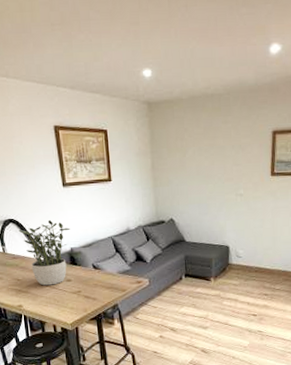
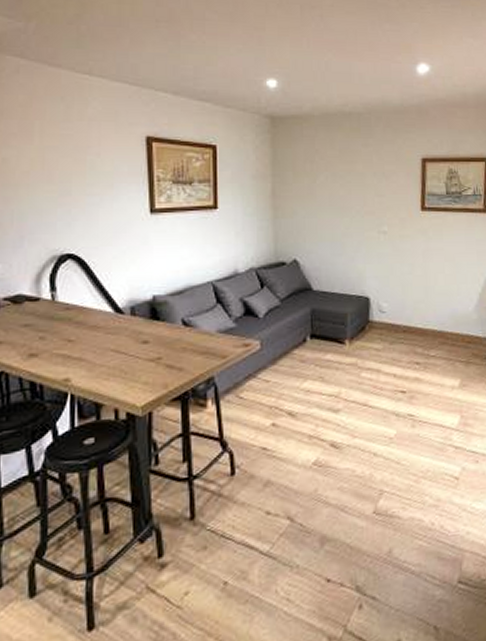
potted plant: present [18,219,70,286] -> none [79,256,155,350]

